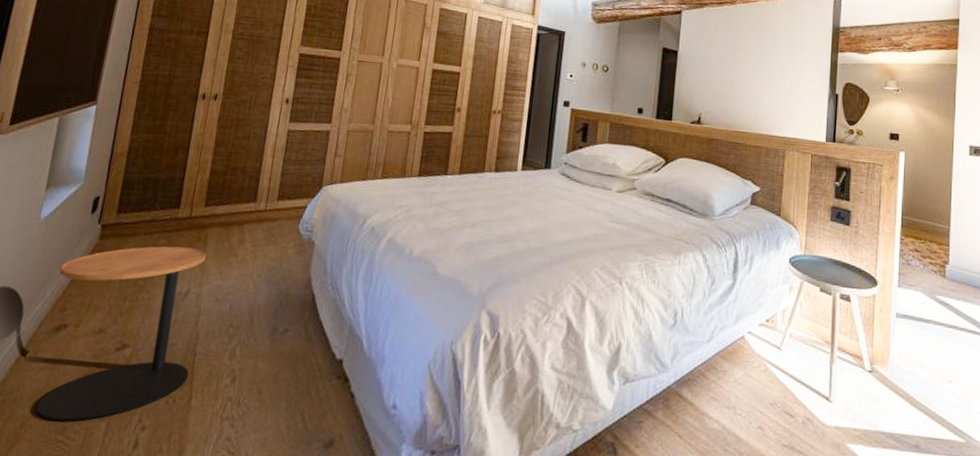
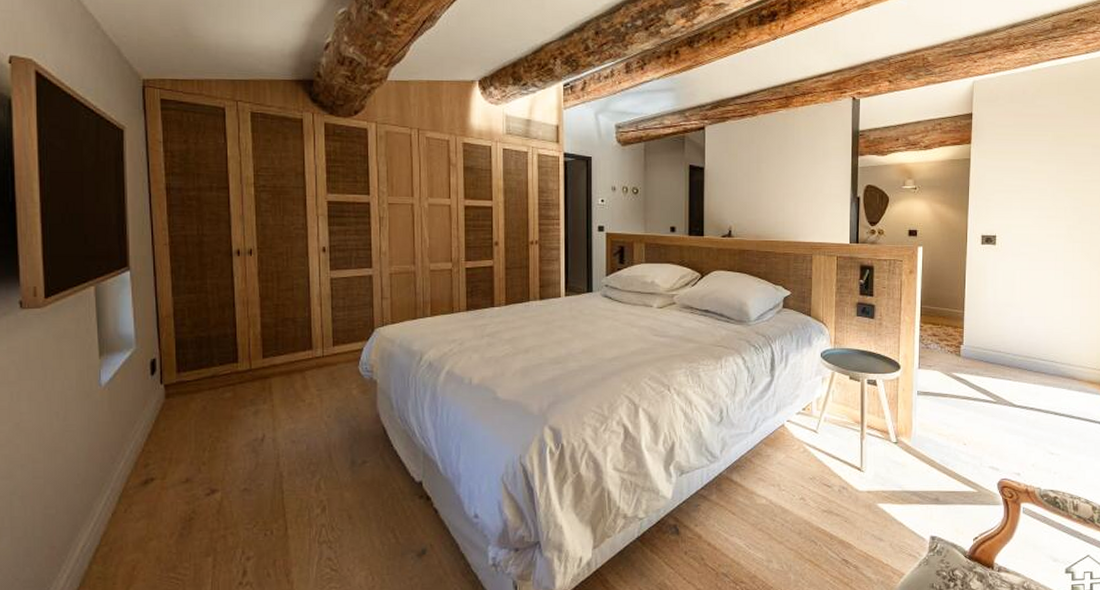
side table: present [36,246,206,422] -> none [134,397,280,562]

